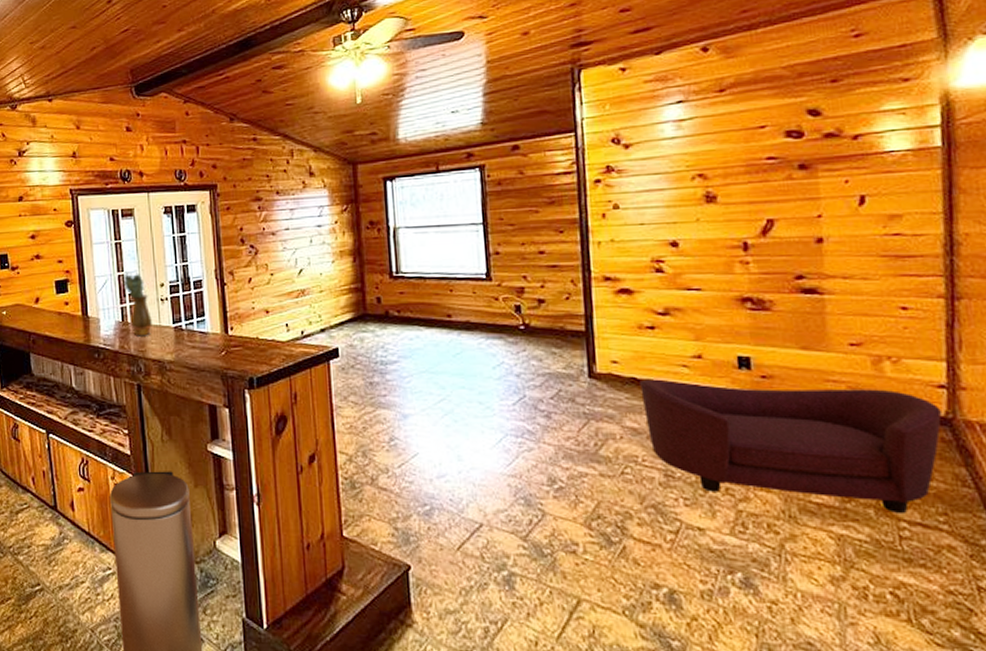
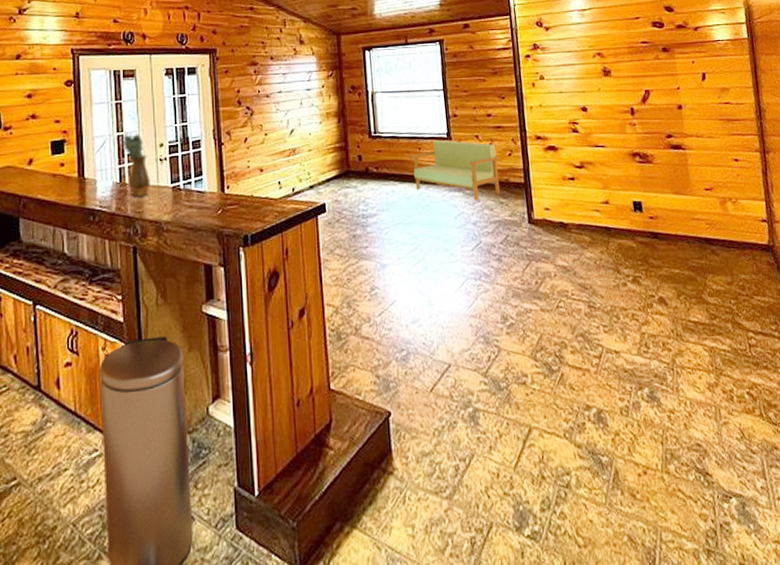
loveseat: none [441,281,555,350] -> present [411,140,501,201]
dog bed: present [640,379,942,514] -> none [566,222,767,326]

